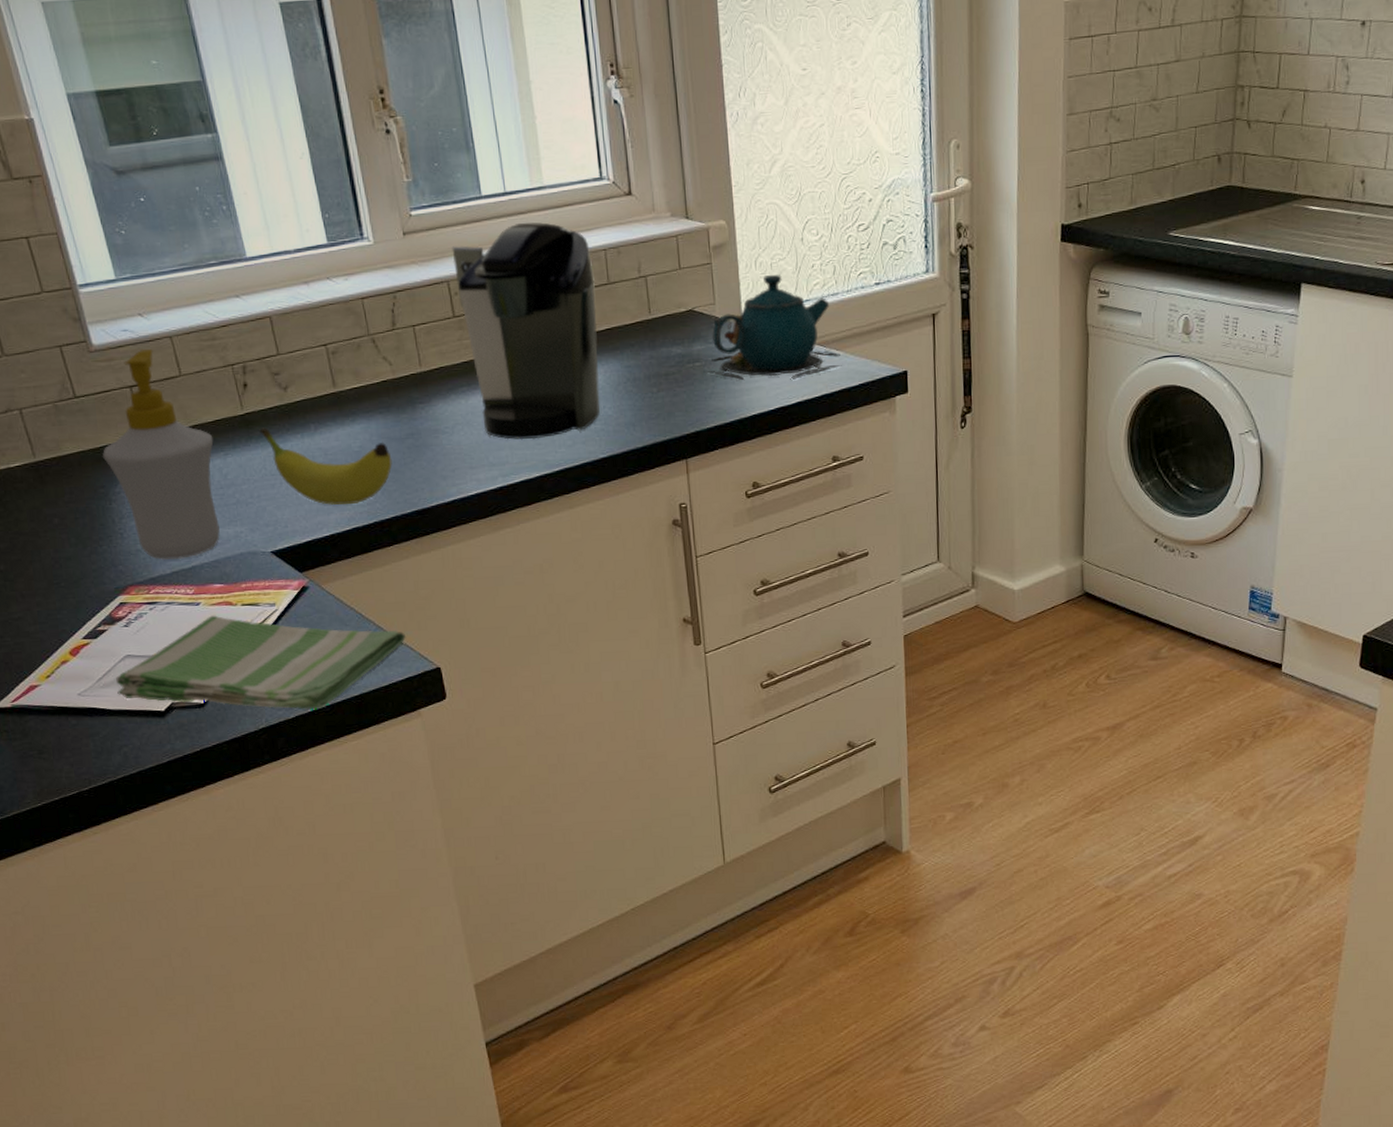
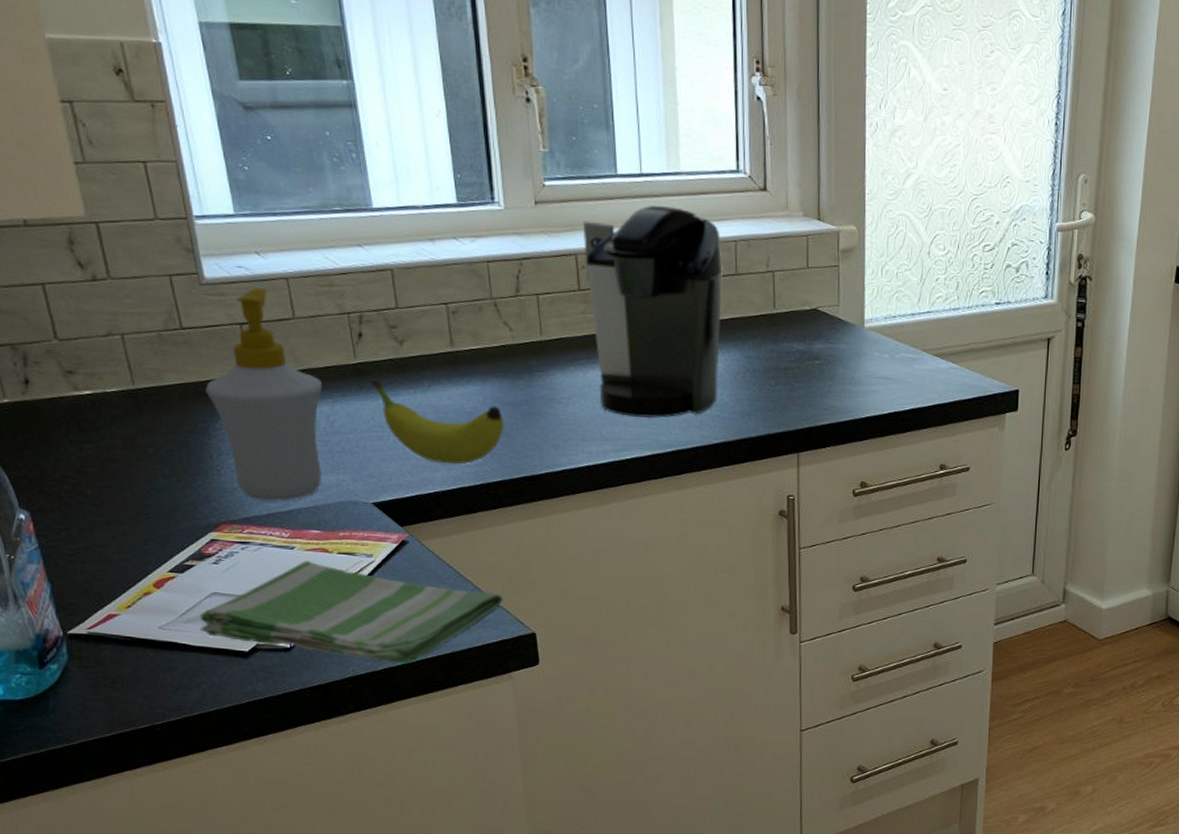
teapot: present [705,274,842,381] -> none [823,282,957,387]

